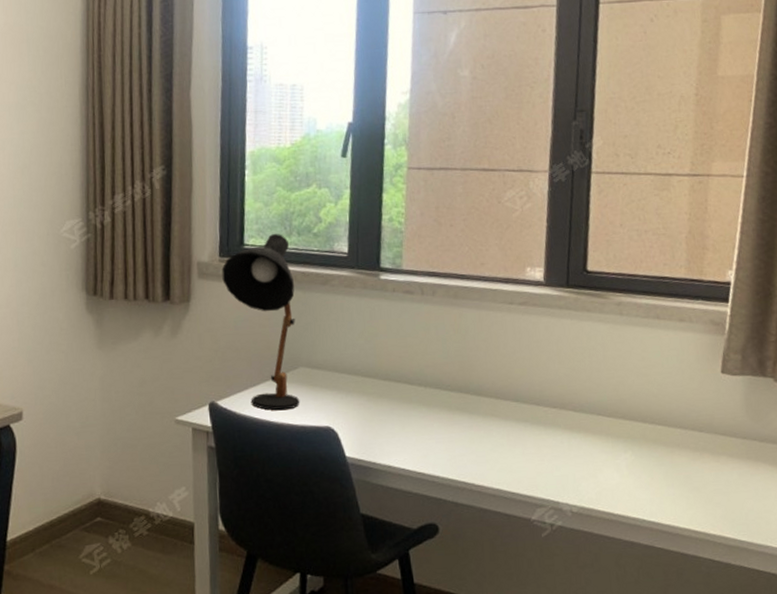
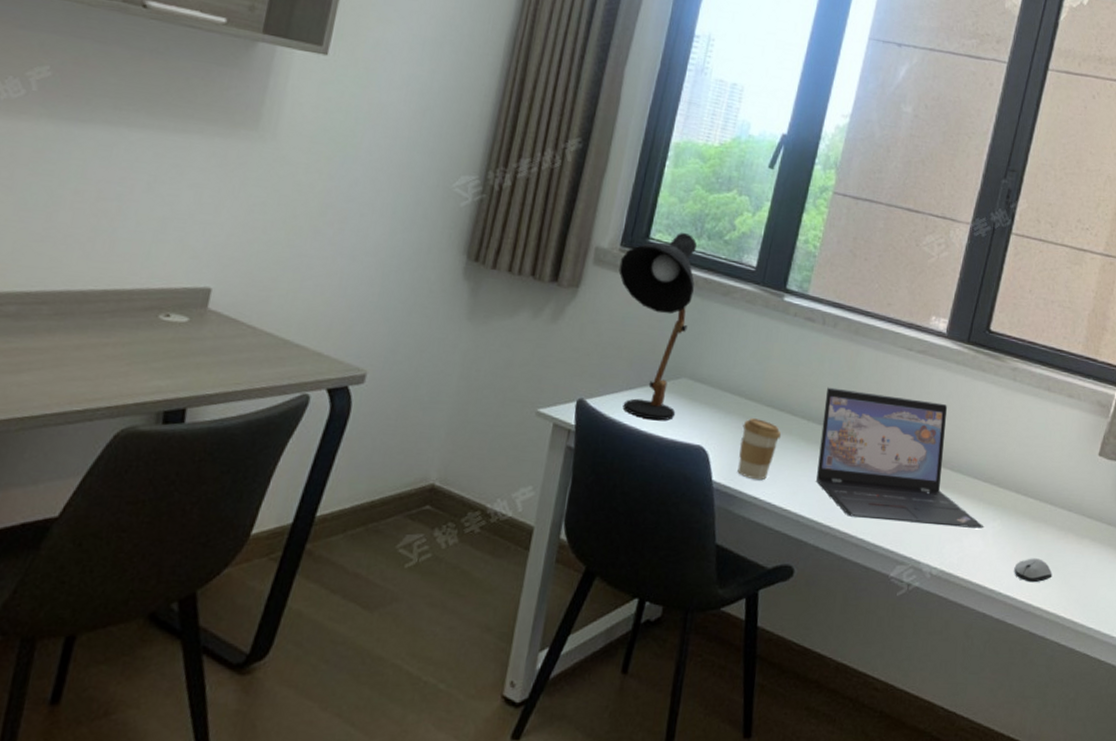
coffee cup: none [364,393,402,450] -> present [737,418,781,480]
laptop: none [437,349,617,470] -> present [816,387,984,529]
computer mouse: none [654,482,694,506] -> present [1014,558,1053,583]

